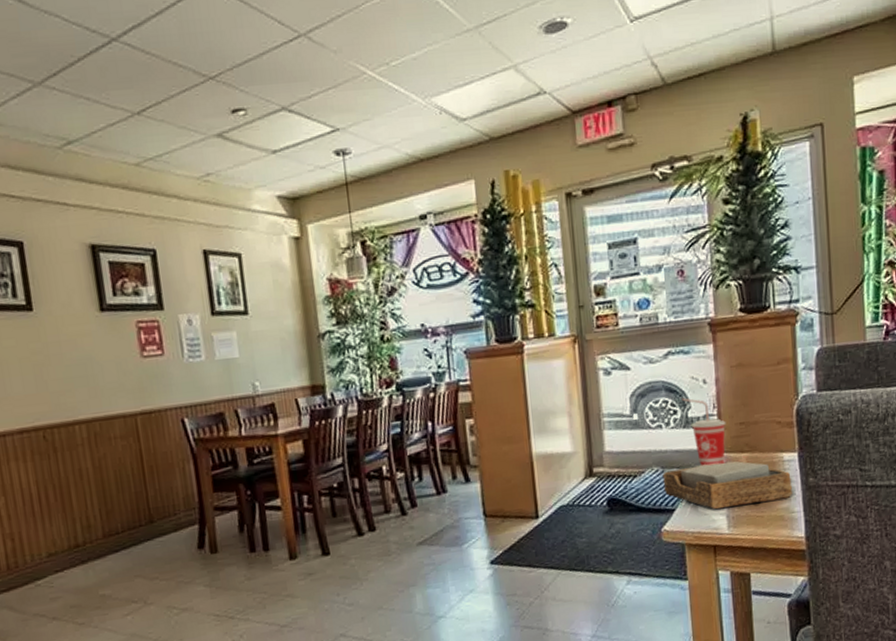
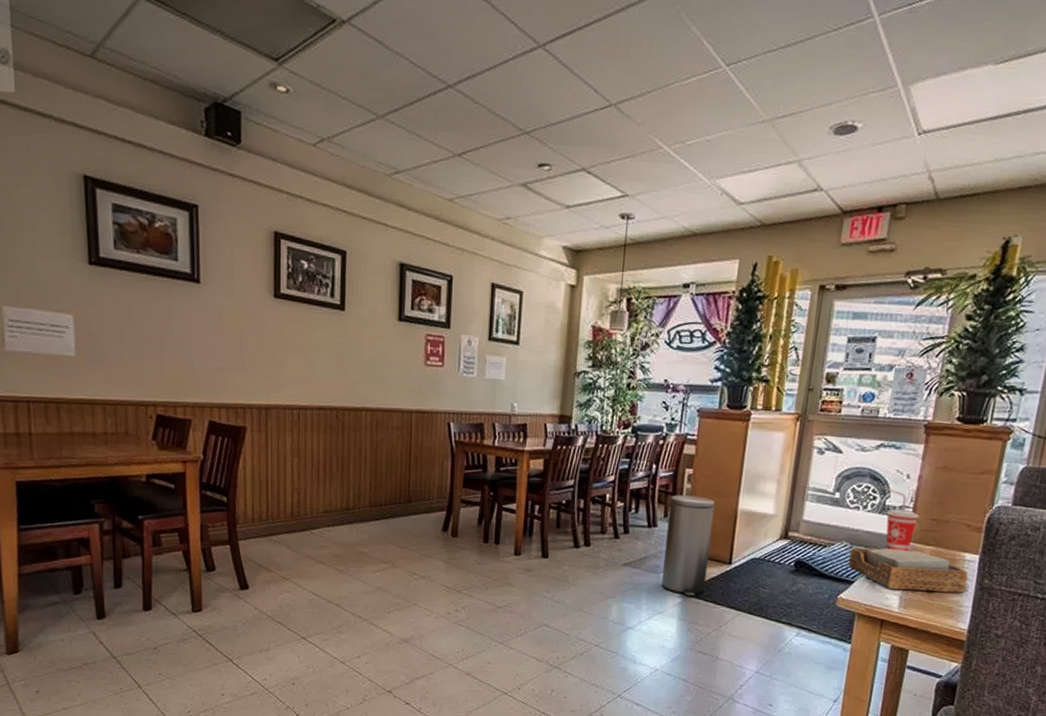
pedal bin: none [455,447,516,565] -> present [661,495,715,596]

